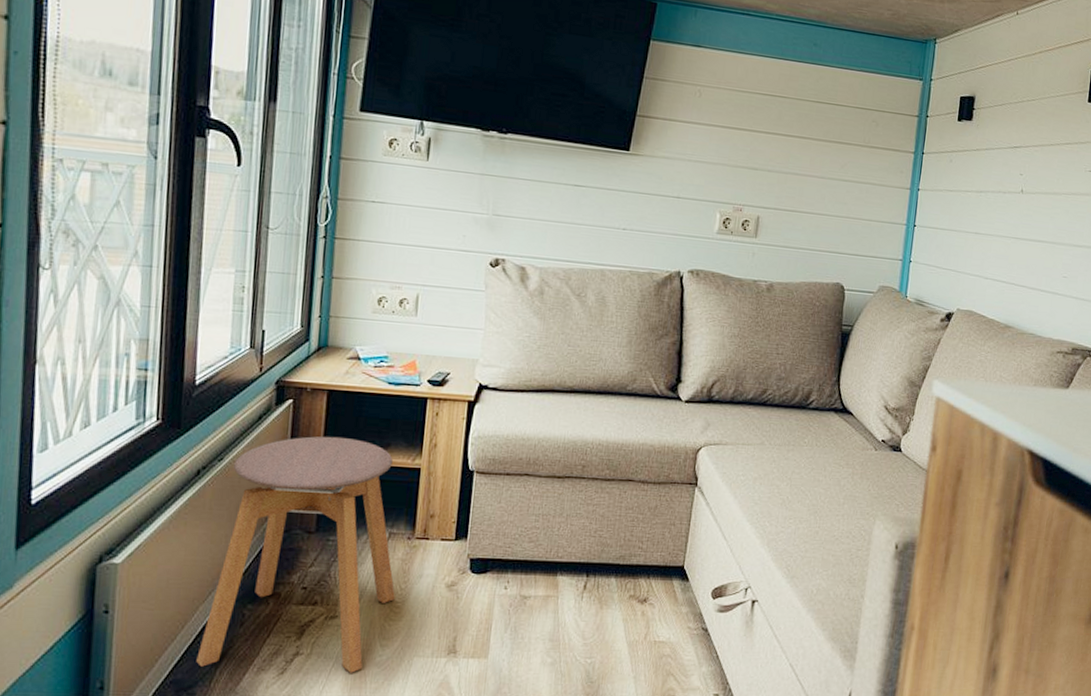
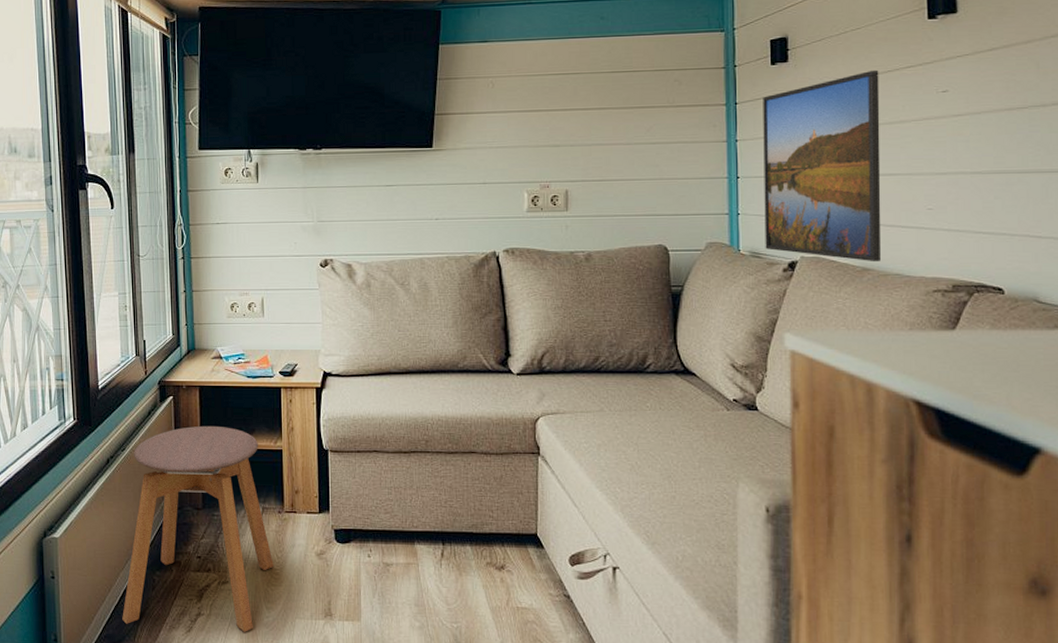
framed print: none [928,141,1044,321] -> present [763,69,882,262]

